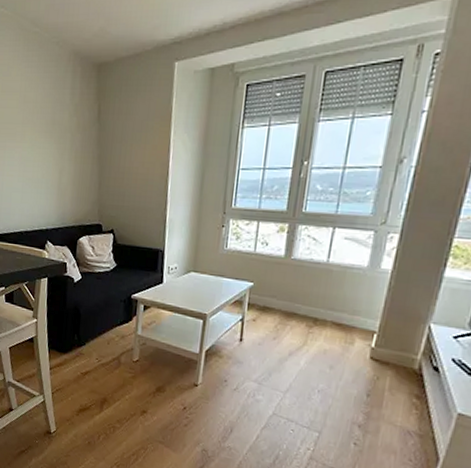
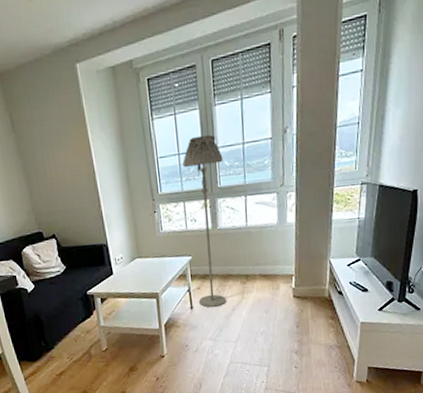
floor lamp: none [250,152,316,347] -> present [183,134,226,308]

